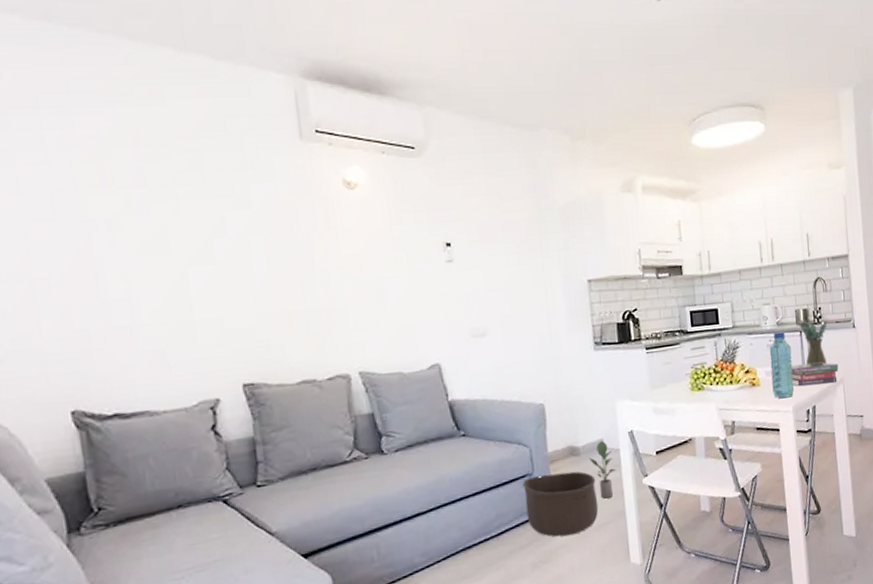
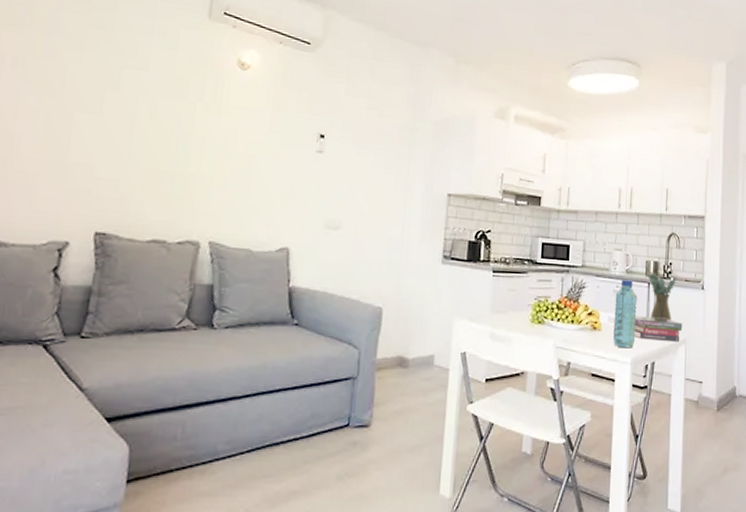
basket: present [523,471,599,537] -> none [341,382,420,452]
potted plant: present [589,441,616,499] -> none [417,357,441,419]

